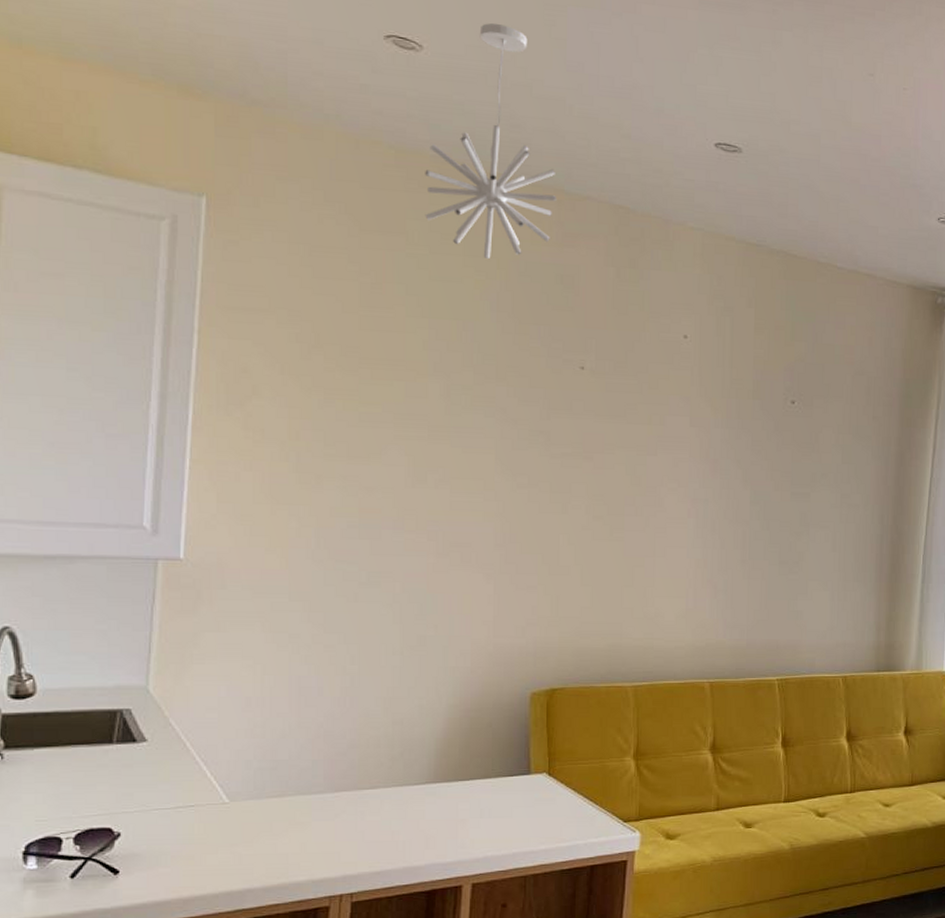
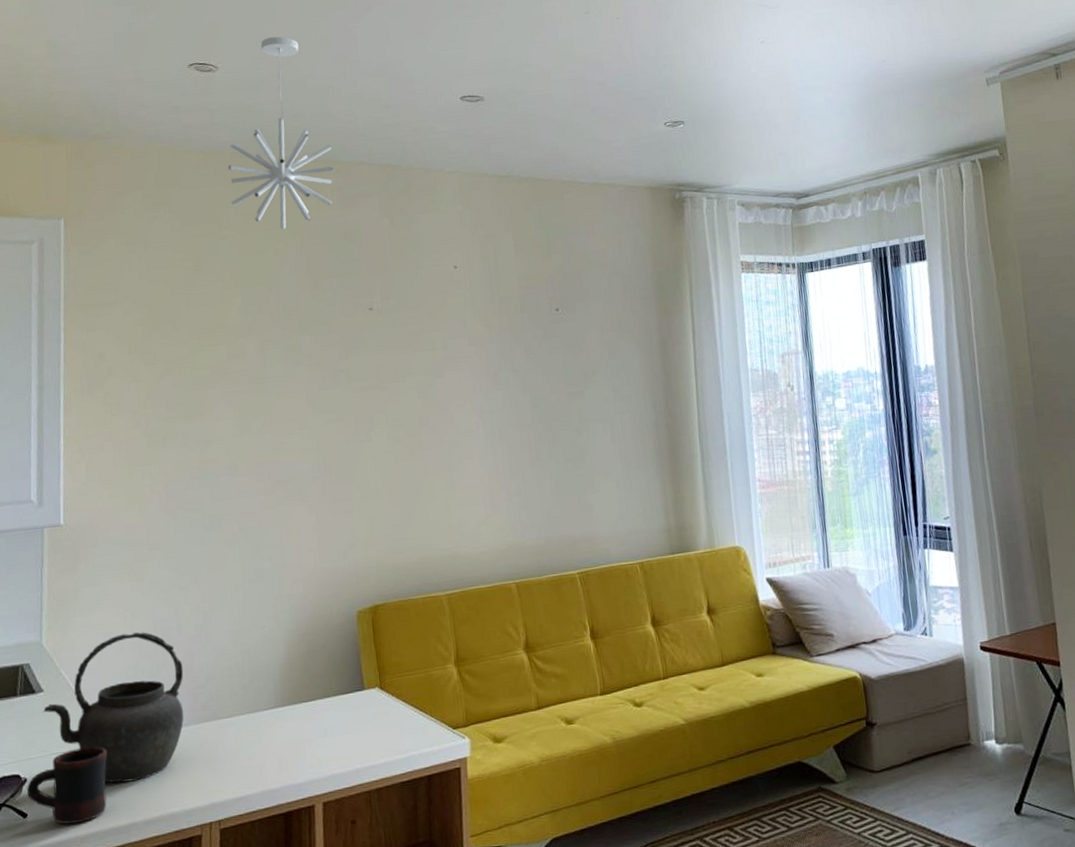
mug: none [120,806,223,885] -> present [27,747,107,824]
kettle: none [144,689,322,846] -> present [42,632,184,784]

